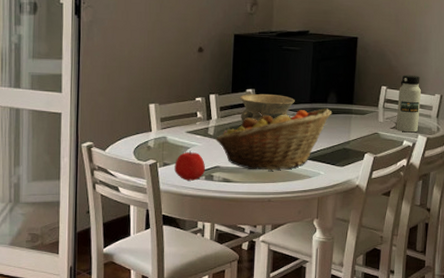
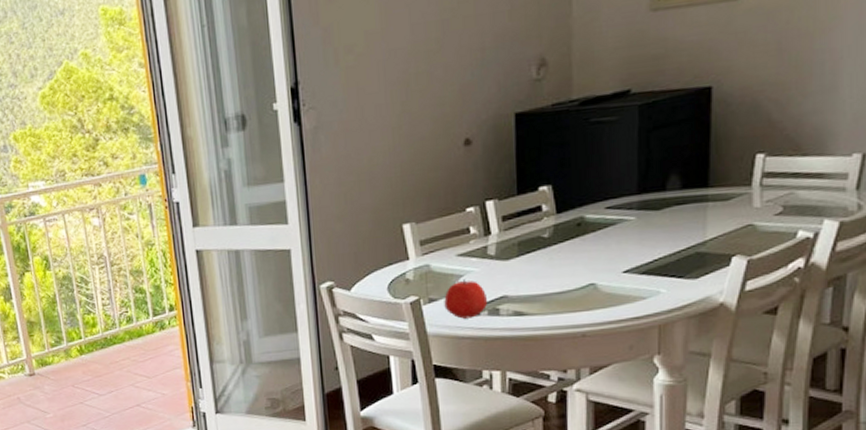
fruit basket: present [216,108,332,171] -> none [499,198,674,296]
bowl: present [239,93,295,122] -> none [529,188,615,231]
water bottle: present [396,74,421,133] -> none [783,129,826,219]

